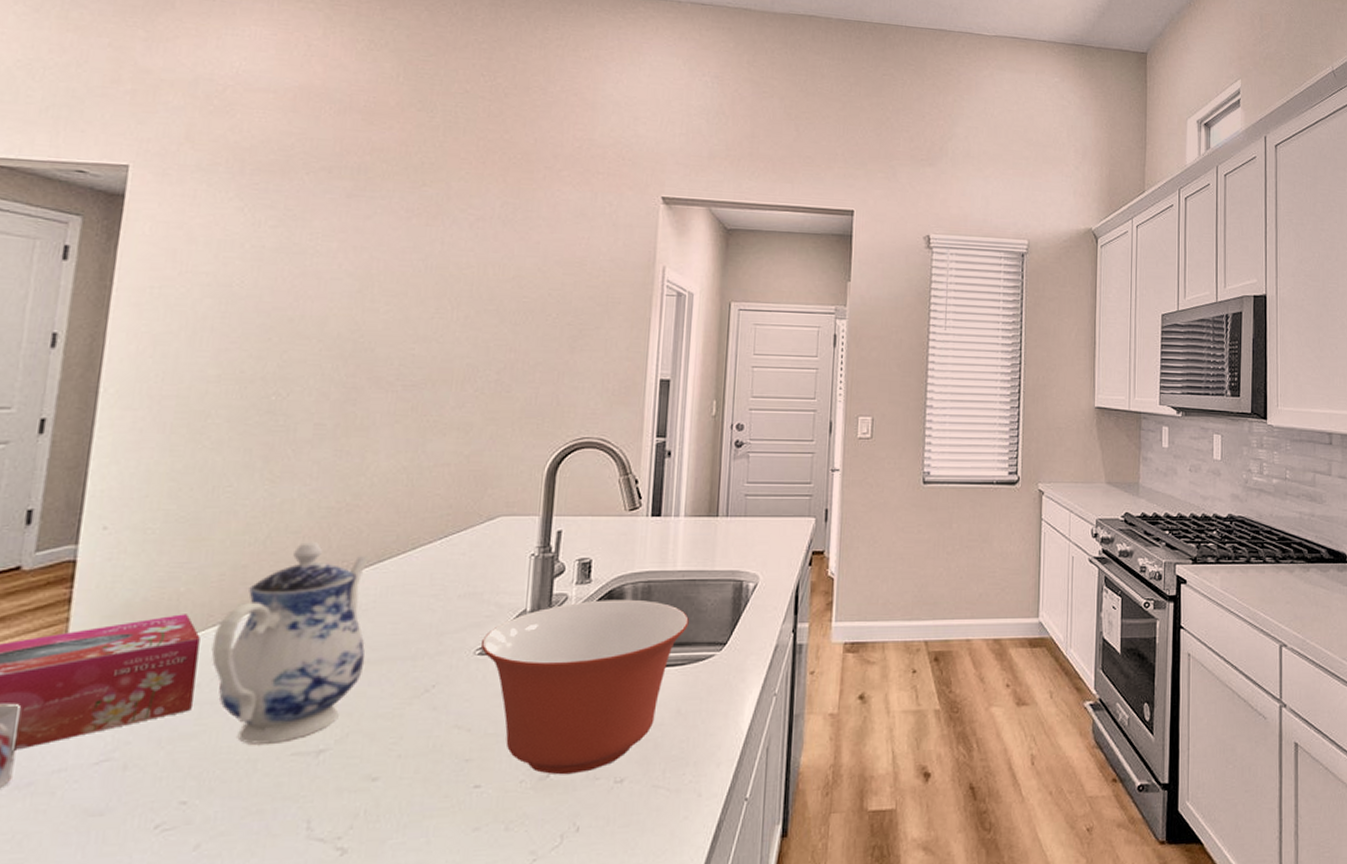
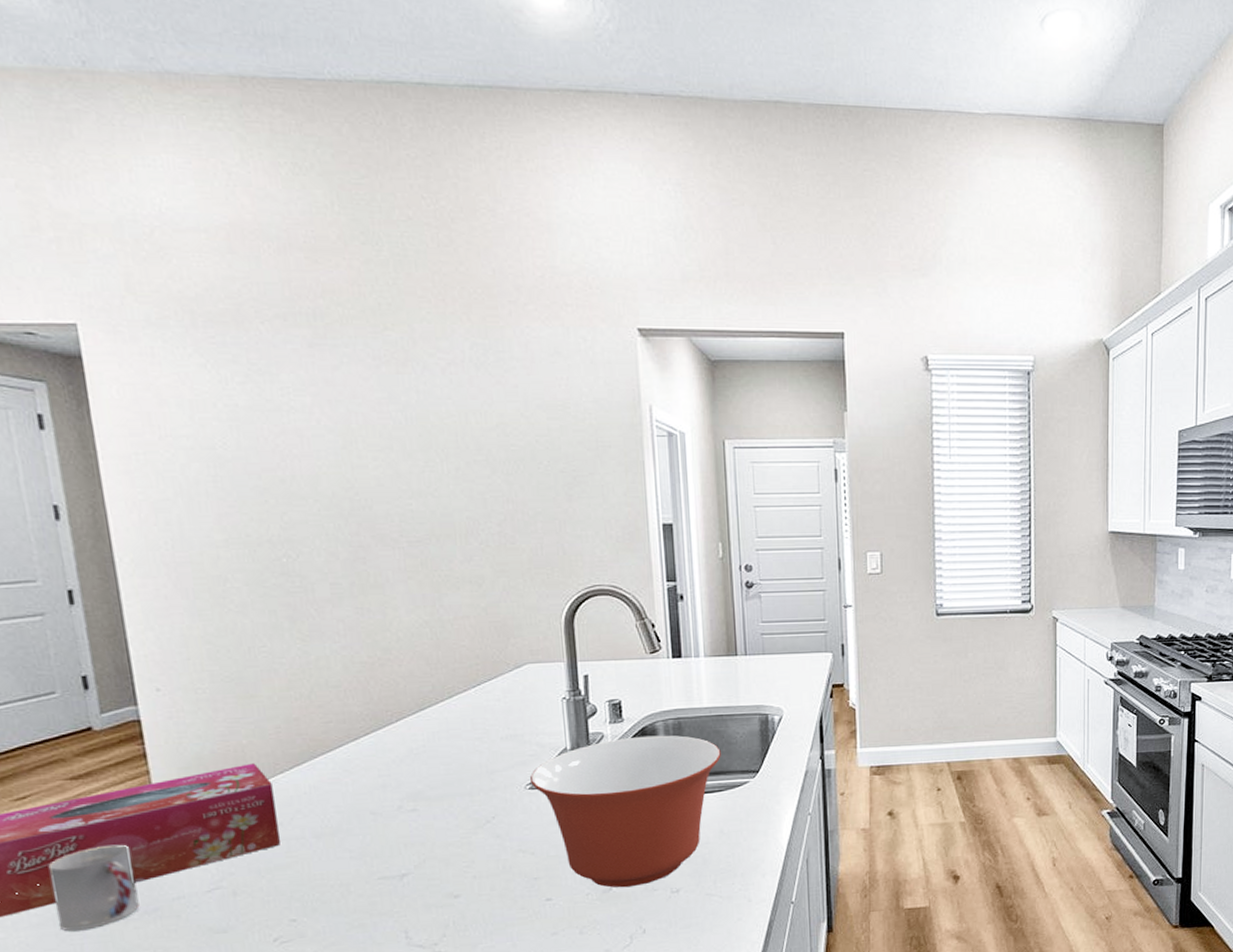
teapot: present [211,541,371,744] -> none [283,694,427,872]

